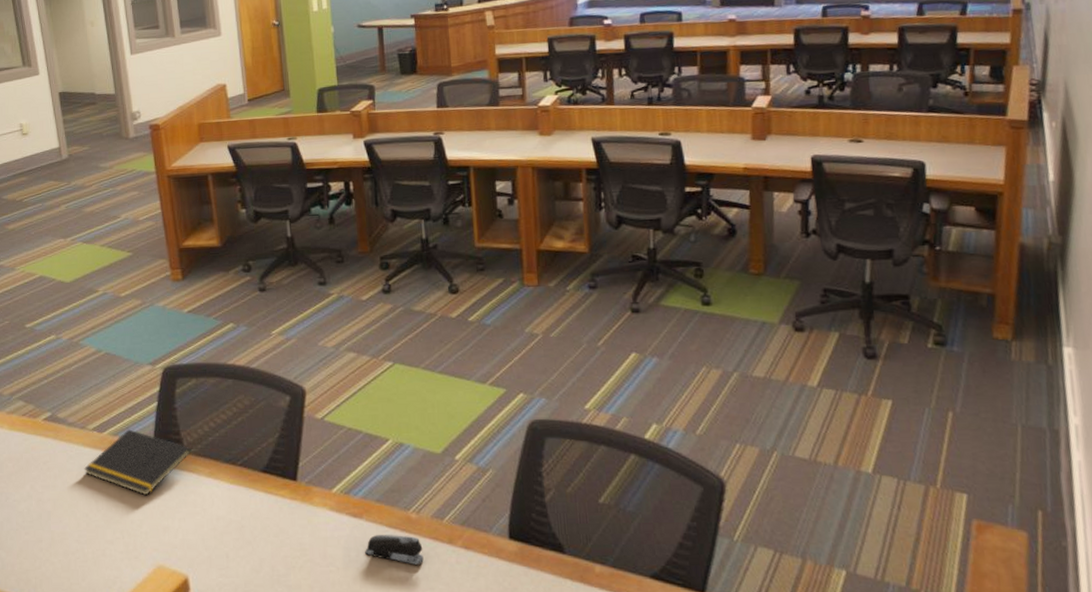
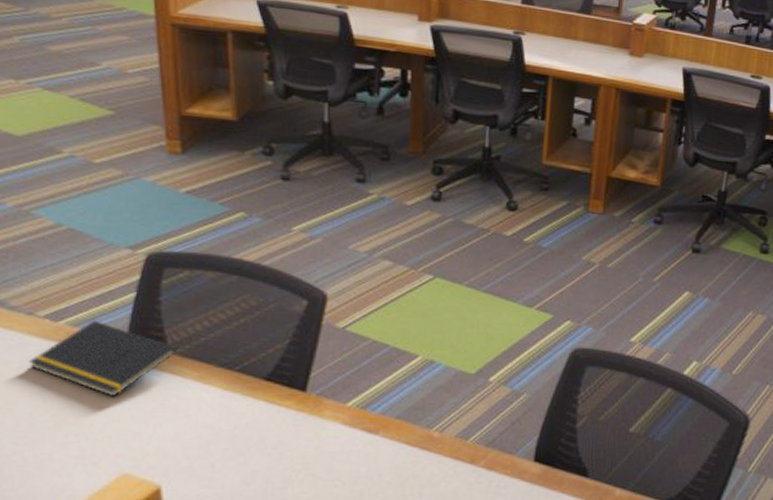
stapler: present [365,535,424,566] -> none [377,452,442,484]

